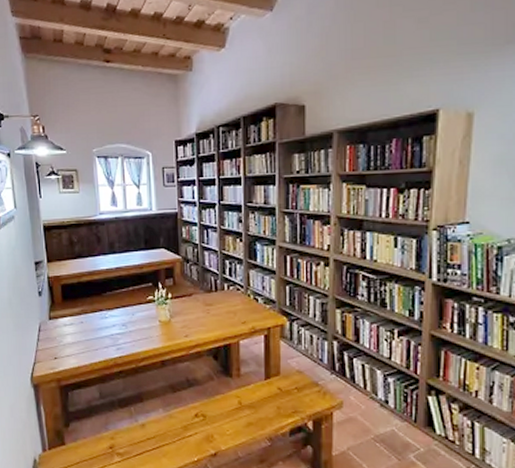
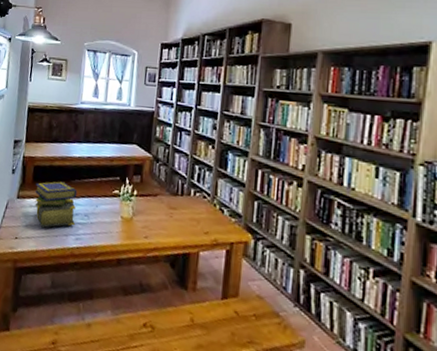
stack of books: none [65,296,113,344] -> present [34,181,78,228]

